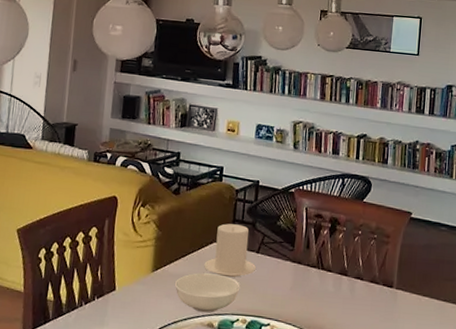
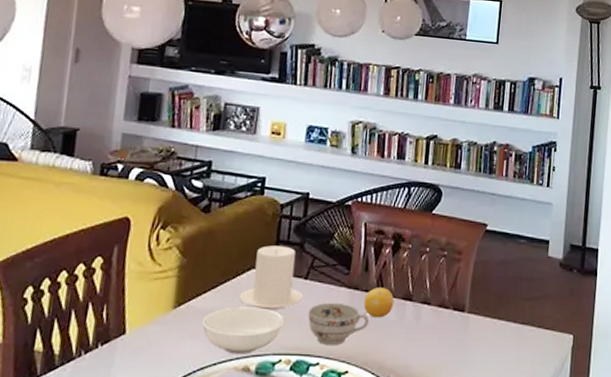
teacup: none [260,273,312,310] -> present [308,302,370,346]
fruit: none [306,263,332,289] -> present [363,287,395,318]

